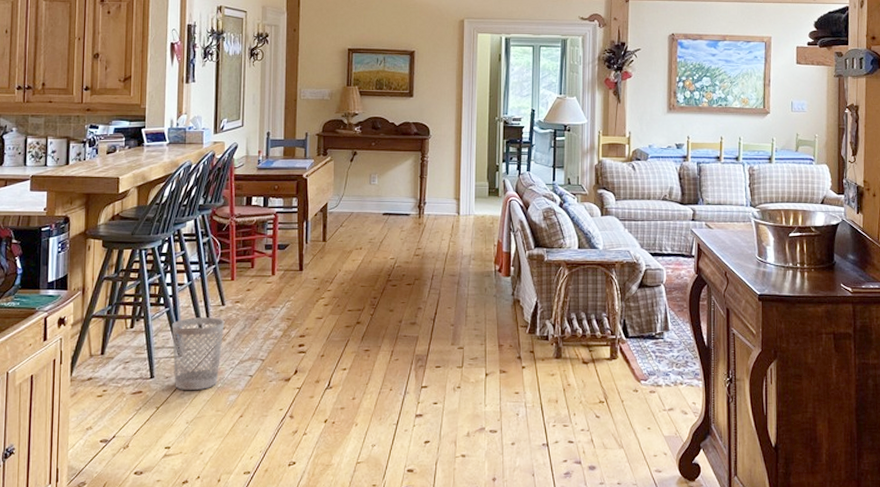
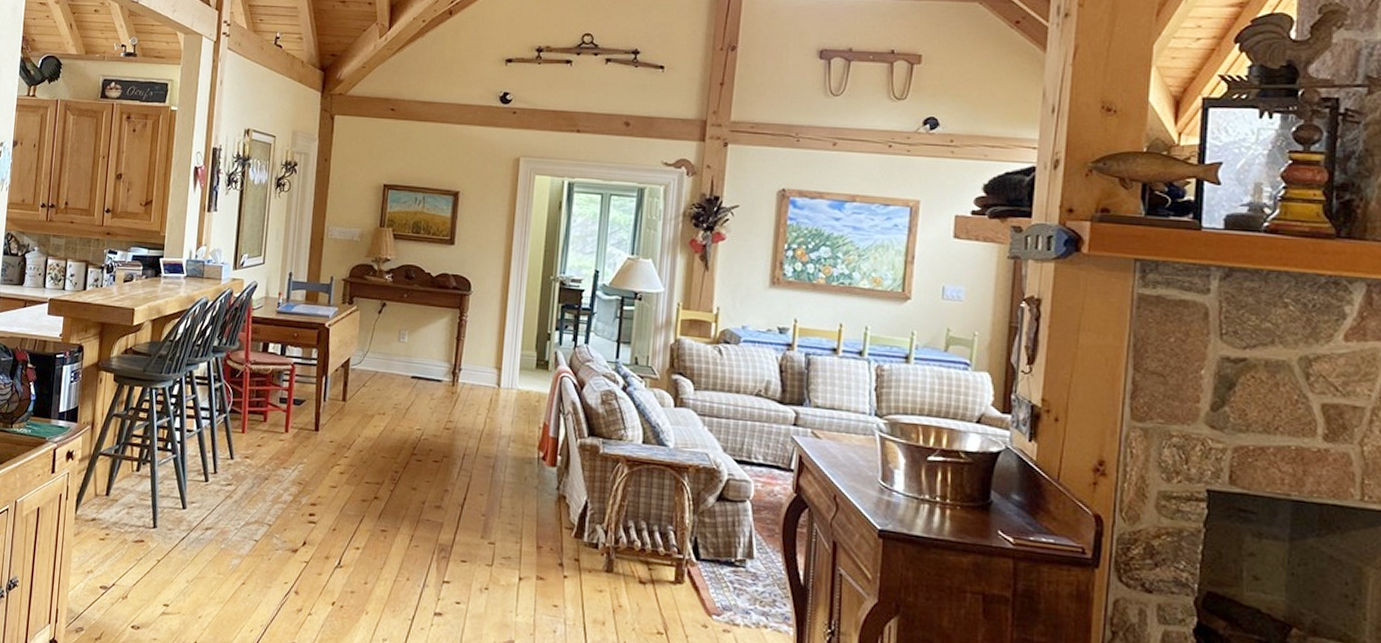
wastebasket: present [171,317,225,390] -> none [177,468,233,549]

